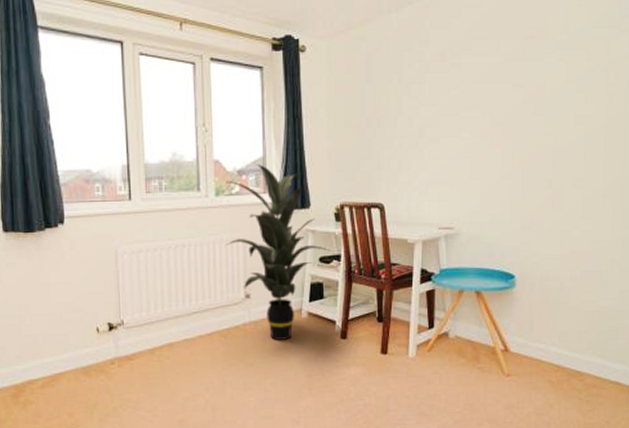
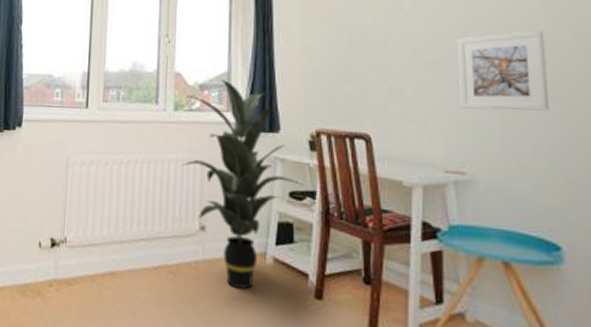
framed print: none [452,108,515,176] -> present [458,30,549,111]

